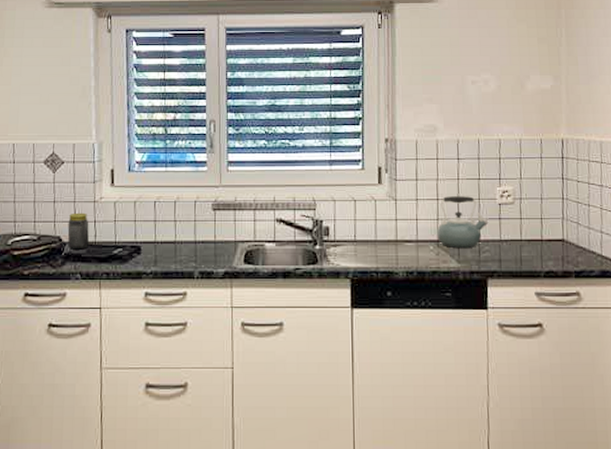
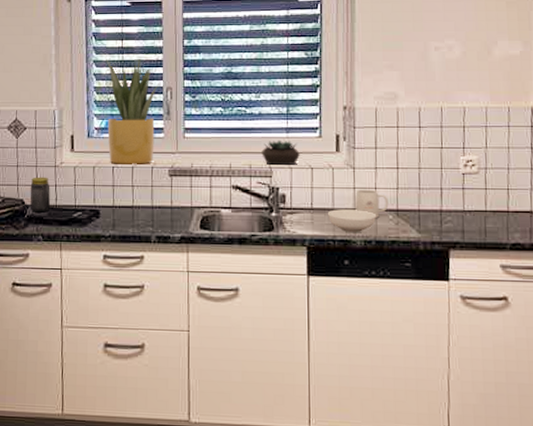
planter: none [146,89,202,199] -> present [105,57,159,164]
succulent plant: none [305,172,343,197] -> present [262,140,300,165]
bowl: none [370,241,418,264] -> present [327,209,377,233]
mug: none [396,220,430,249] -> present [354,189,389,218]
kettle: present [436,196,489,249] -> none [395,165,452,219]

